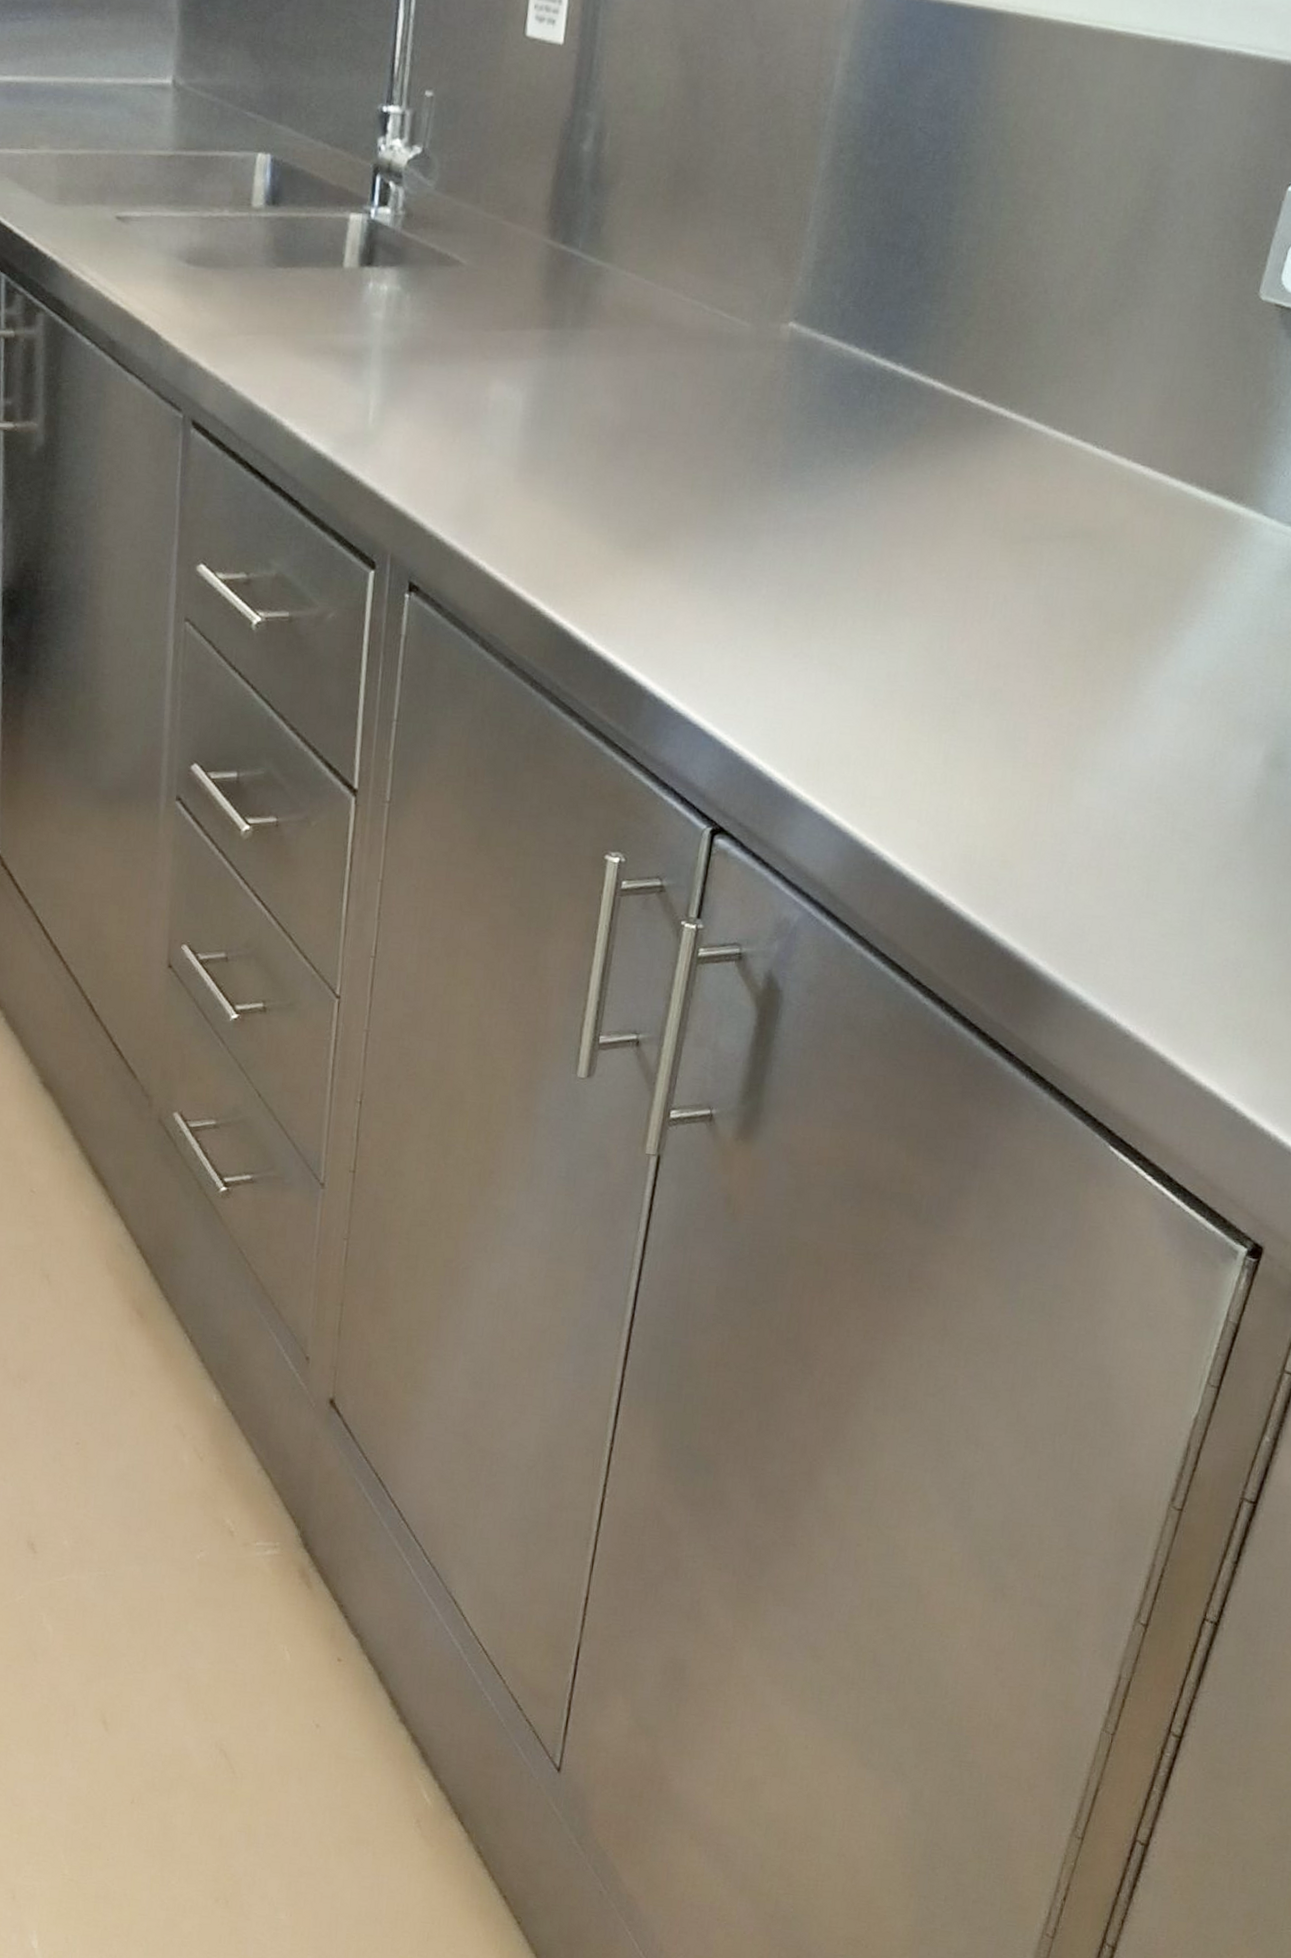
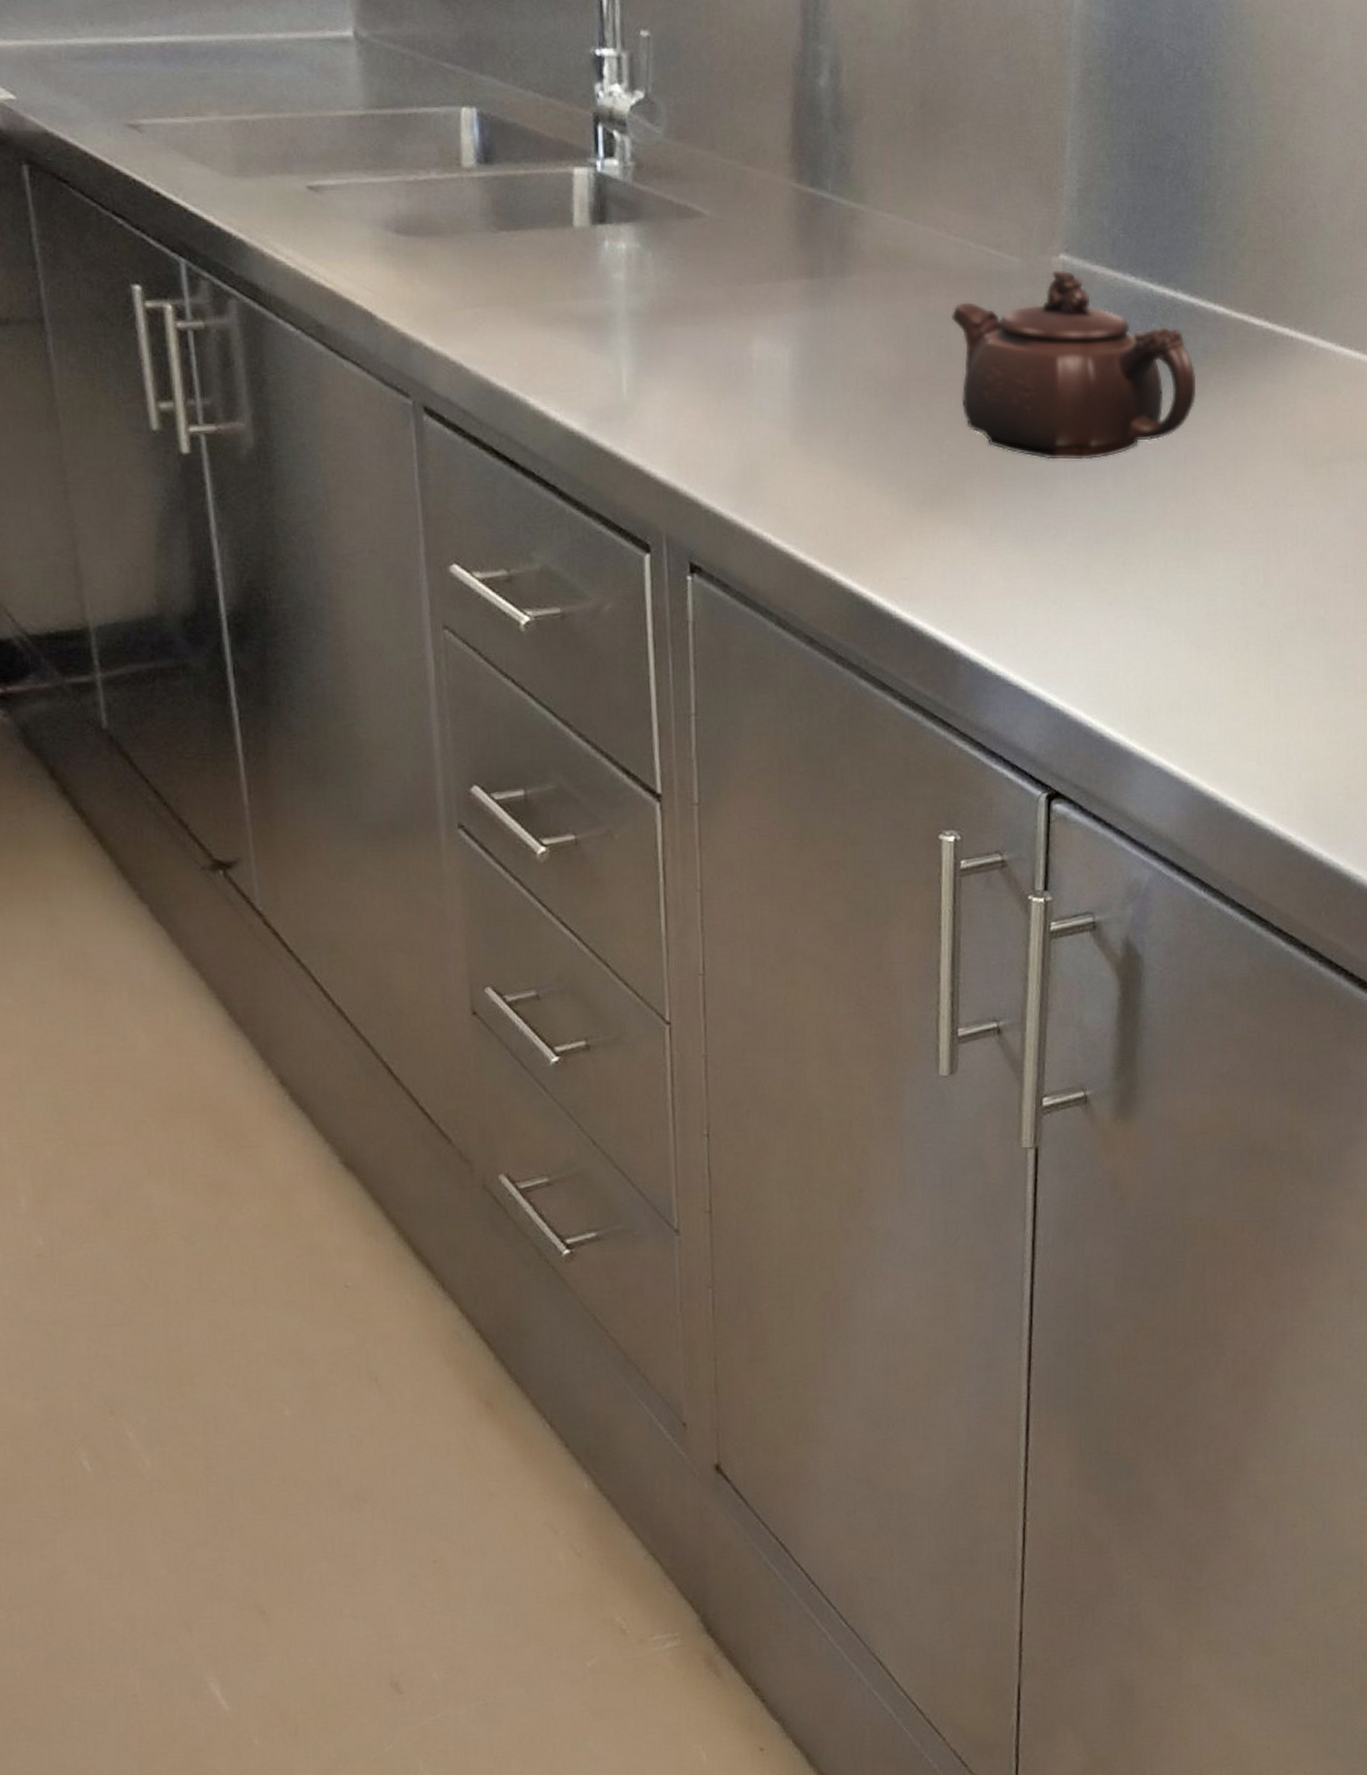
teapot: none [677,336,907,519] -> present [950,270,1197,460]

